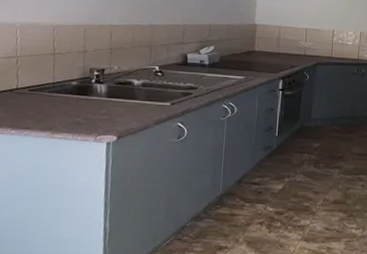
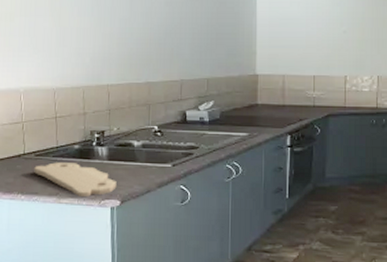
cutting board: none [27,98,114,133] -> present [34,162,117,198]

